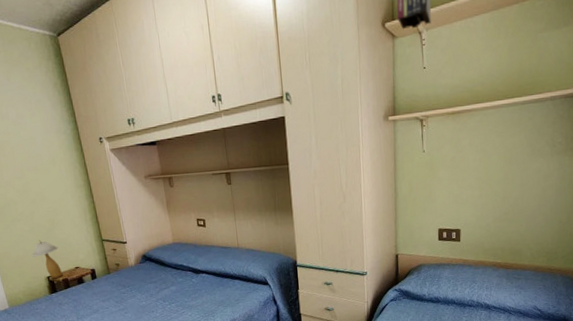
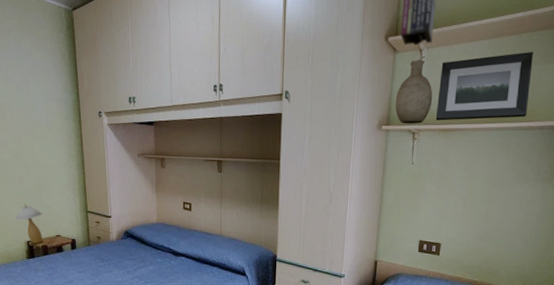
decorative vase: none [399,42,438,112] -> present [395,59,433,124]
picture frame: none [442,19,538,104] -> present [435,51,533,121]

